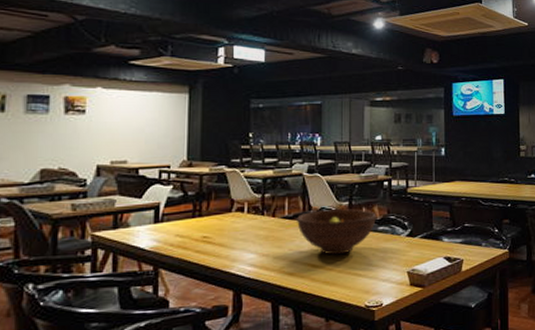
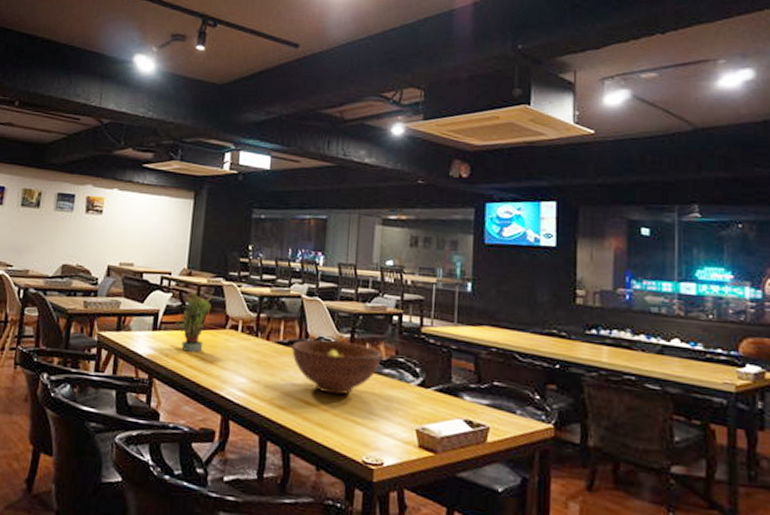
potted plant: none [177,180,217,238] -> present [173,290,214,353]

